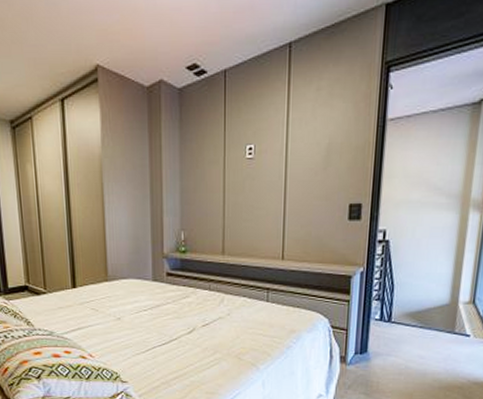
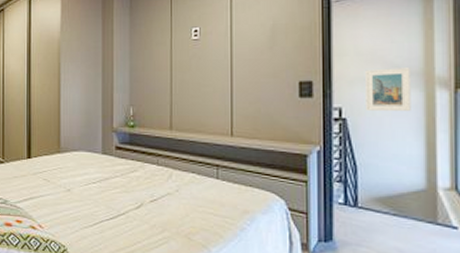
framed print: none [407,190,451,233] -> present [365,68,411,111]

